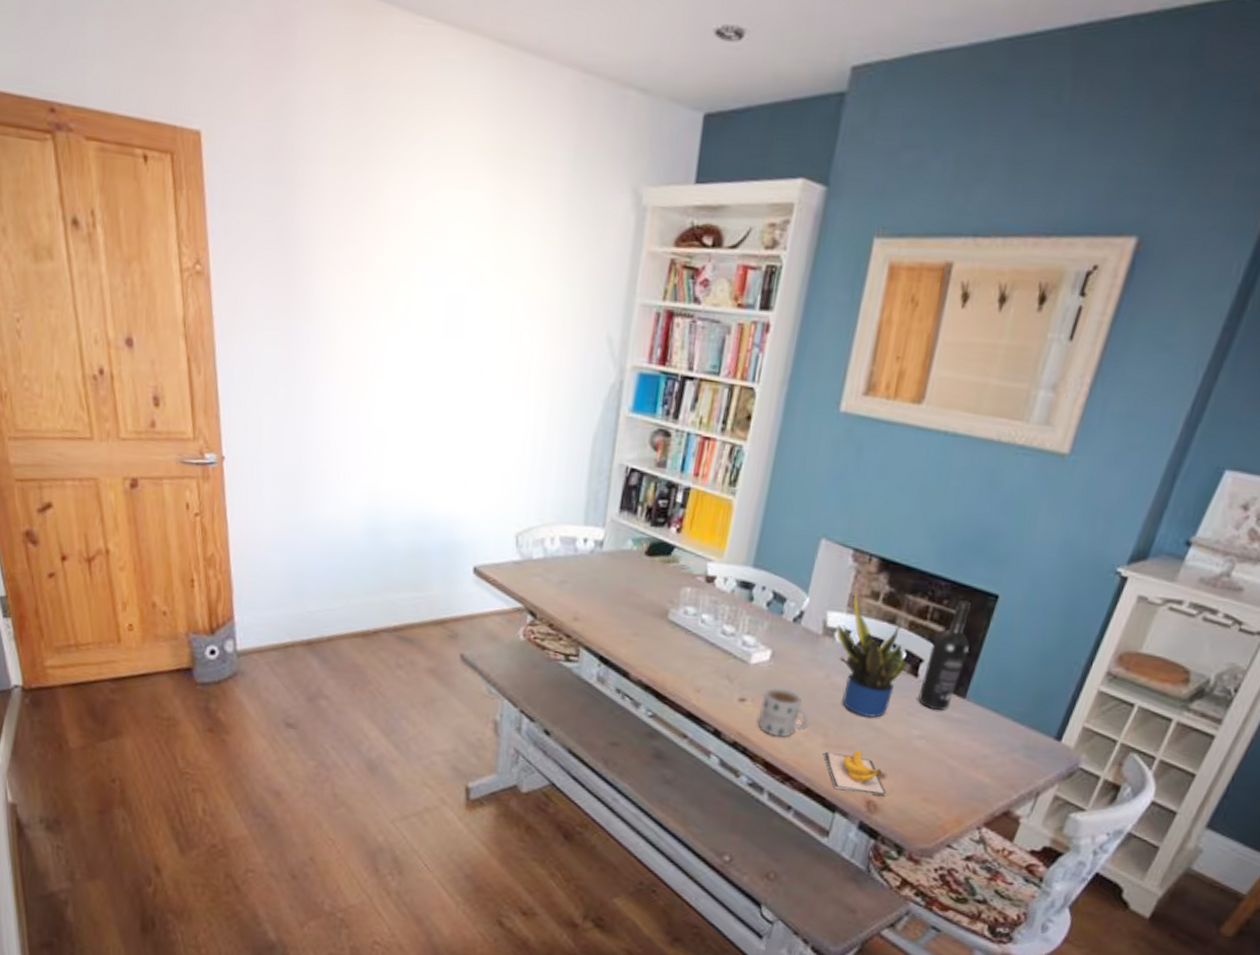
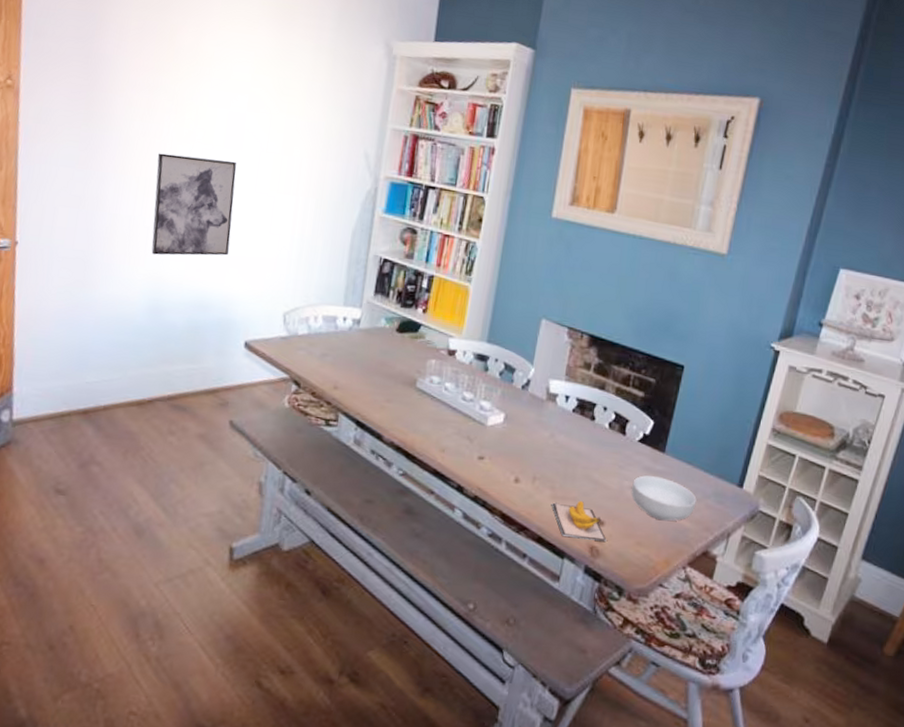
wall art: none [366,347,457,469] -> present [151,153,236,256]
mug: present [759,687,810,738] -> none [496,446,539,491]
potted plant: present [836,585,907,719] -> none [557,358,616,472]
wine bottle: present [918,600,971,710] -> none [627,370,665,464]
cereal bowl: none [920,723,1001,776] -> present [631,475,697,521]

